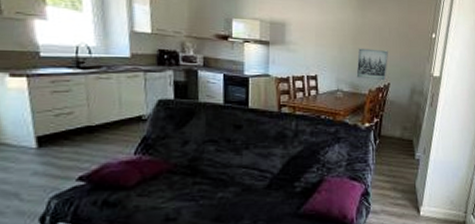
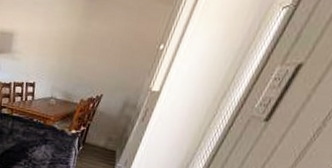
wall art: present [356,48,388,81] -> none [70,58,107,92]

